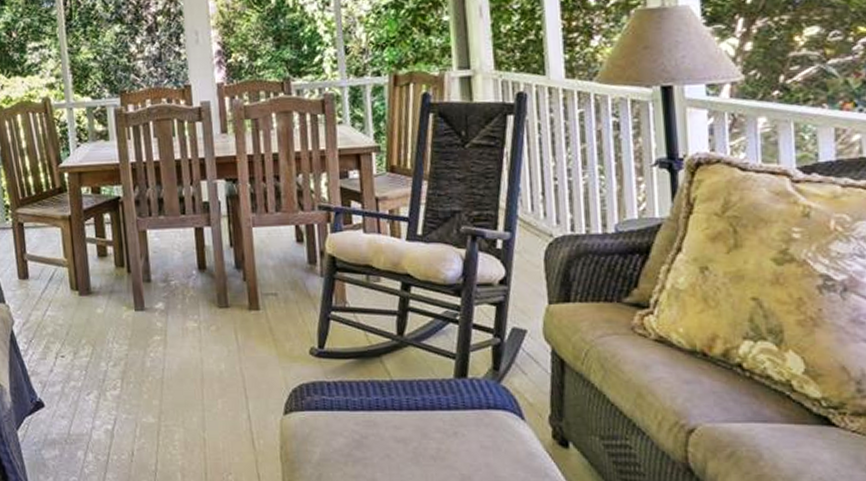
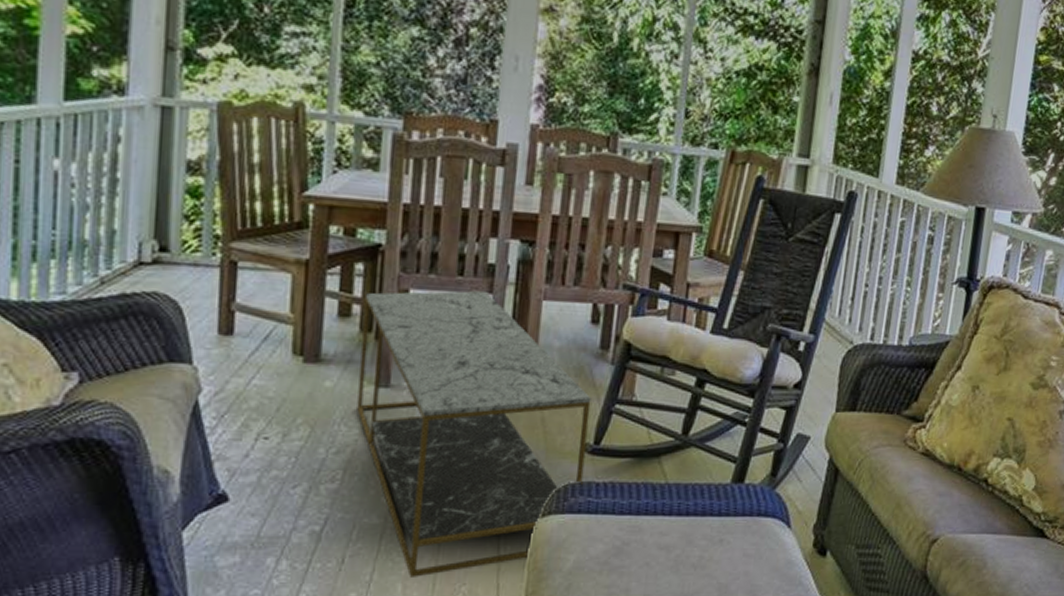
coffee table: none [115,224,315,467] -> present [357,290,592,577]

